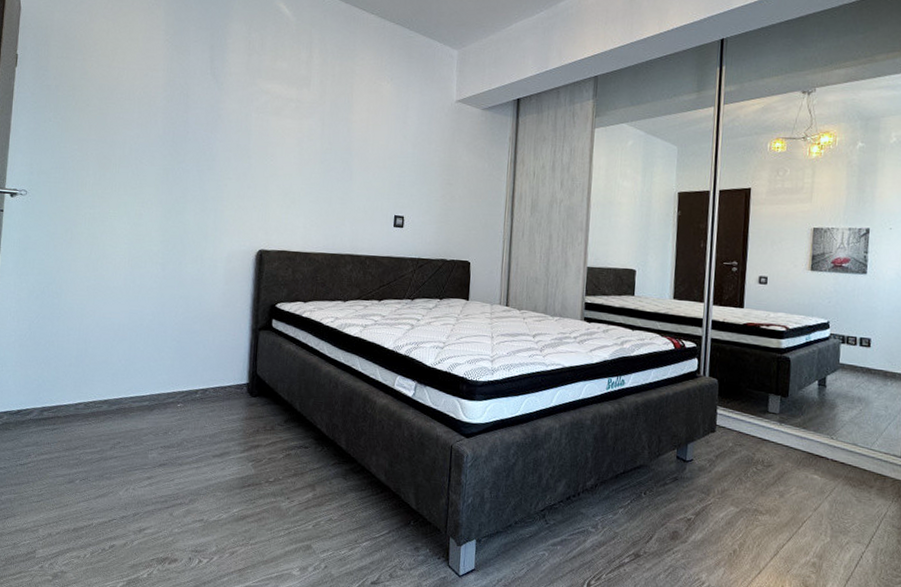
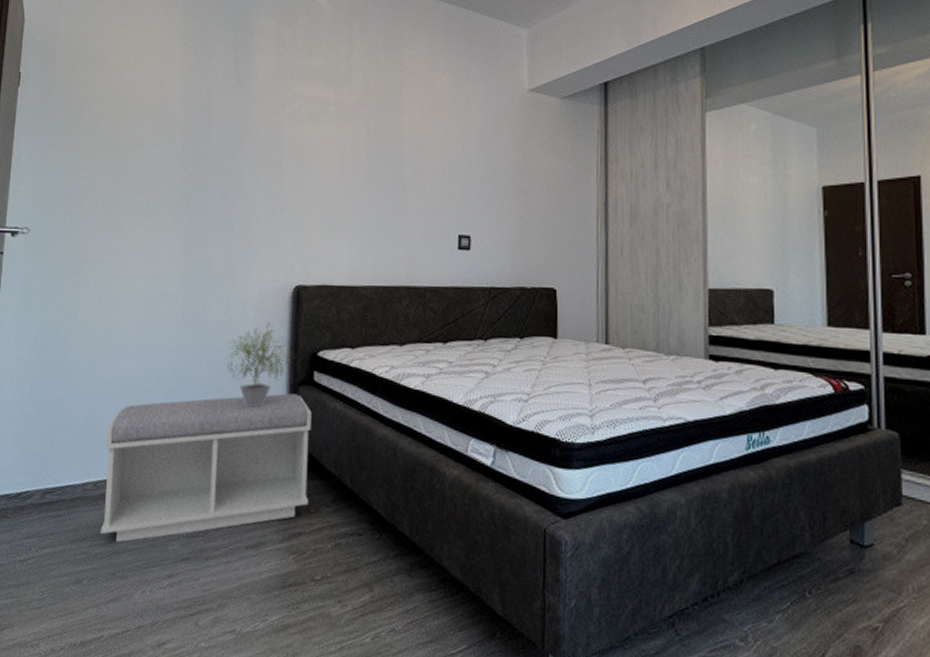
bench: none [90,336,270,451] -> present [100,393,312,543]
potted plant: none [198,277,255,346] -> present [224,321,292,407]

